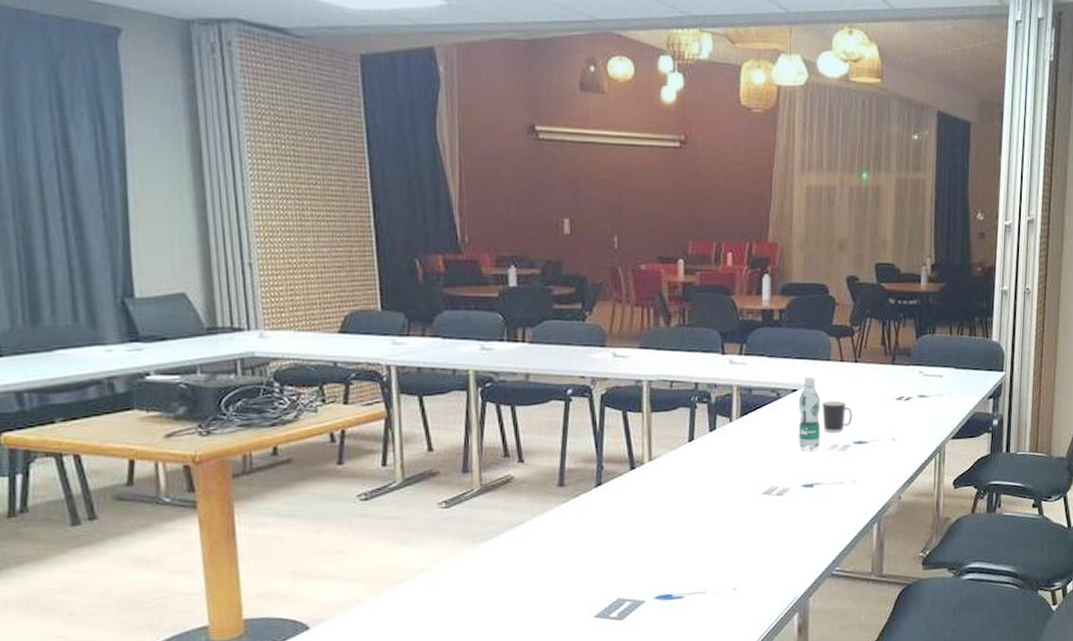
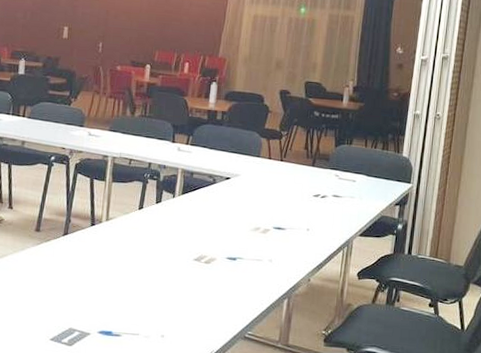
bottle: present [799,376,821,451] -> none [227,168,249,230]
mug: present [822,400,853,433] -> none [249,190,275,218]

